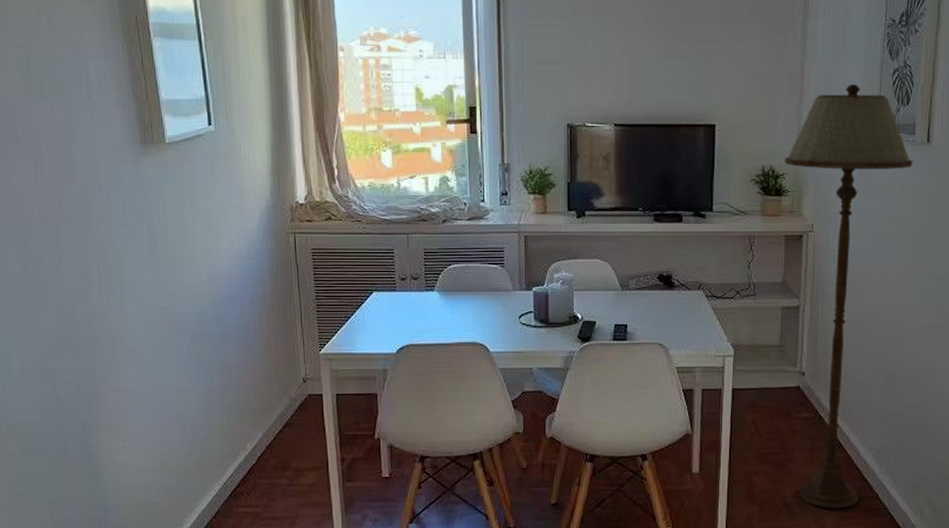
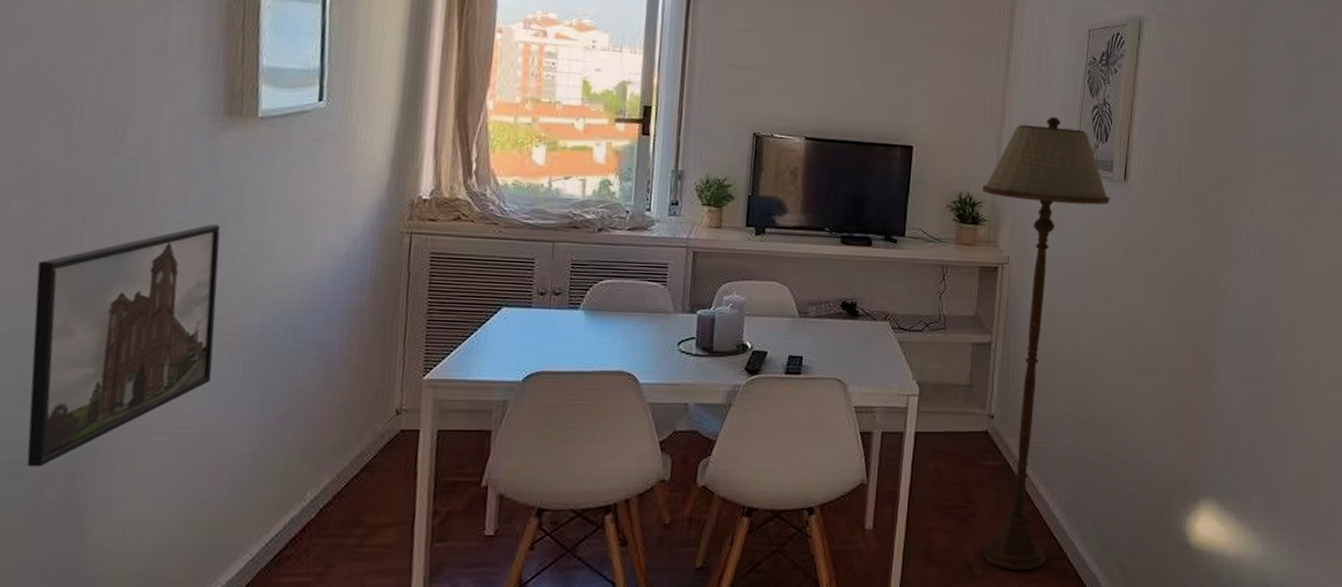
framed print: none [33,235,166,427] -> present [27,224,221,467]

